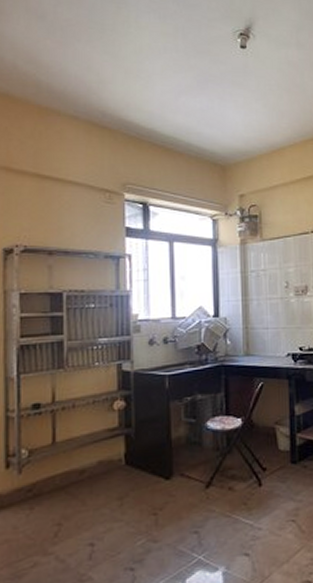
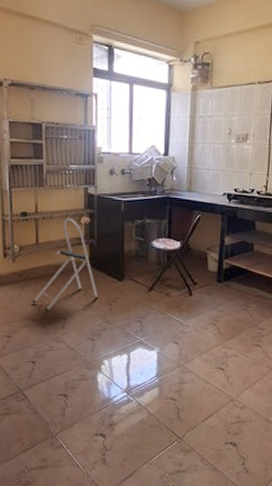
step stool: none [45,404,140,539] -> present [32,217,99,312]

